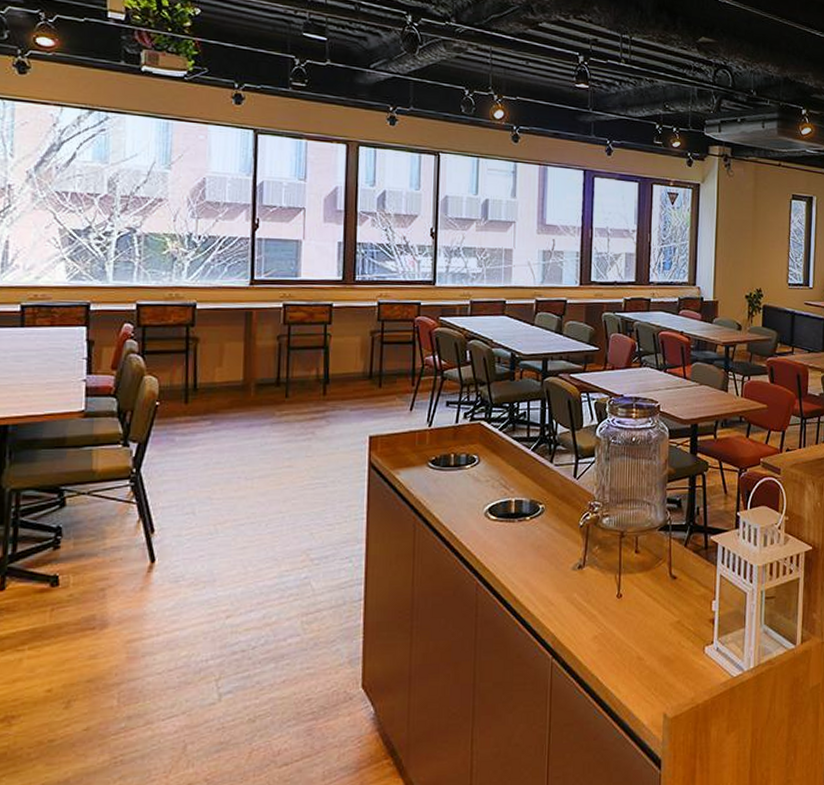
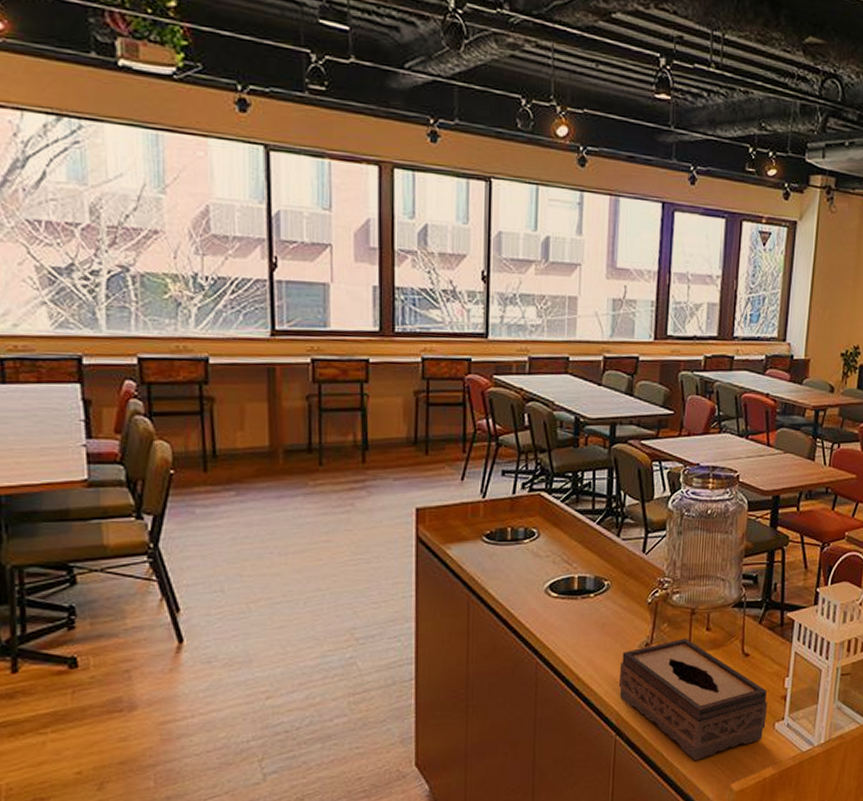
tissue box: none [554,561,696,686] -> present [618,638,767,761]

